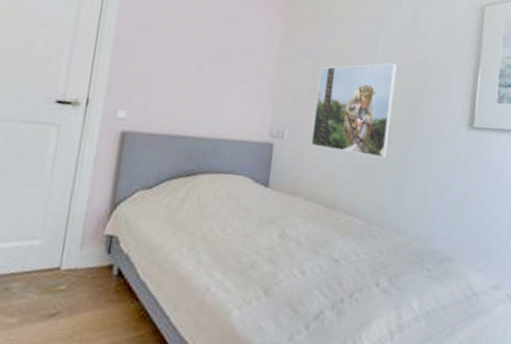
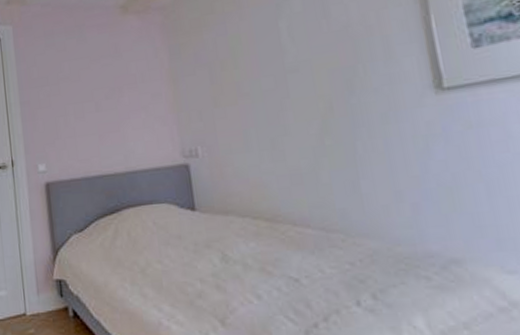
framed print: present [310,62,397,158] -> none [219,42,329,158]

